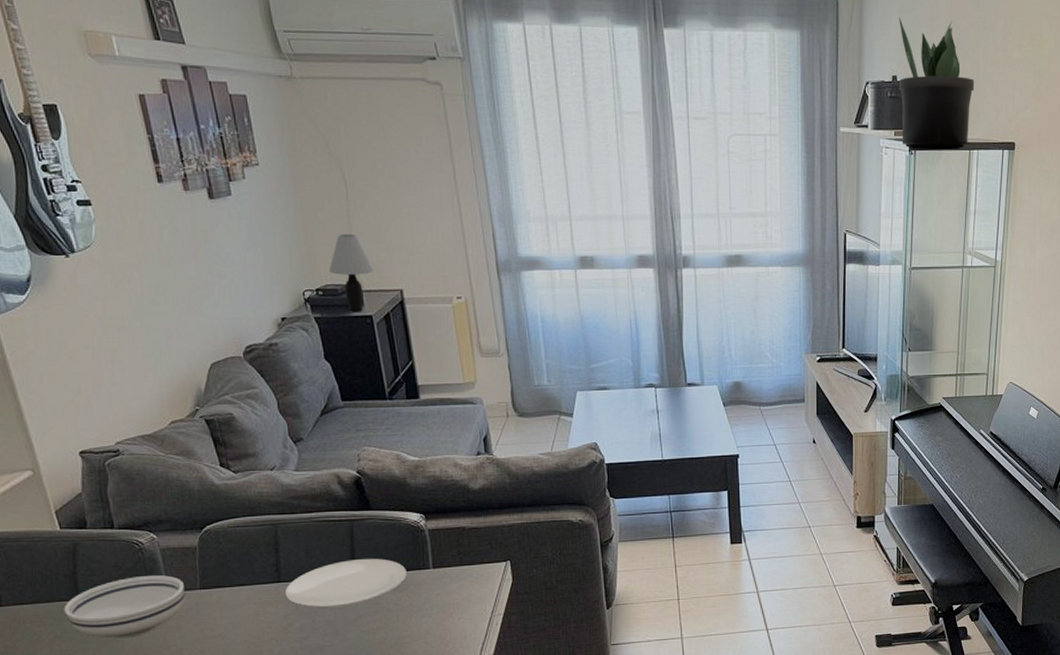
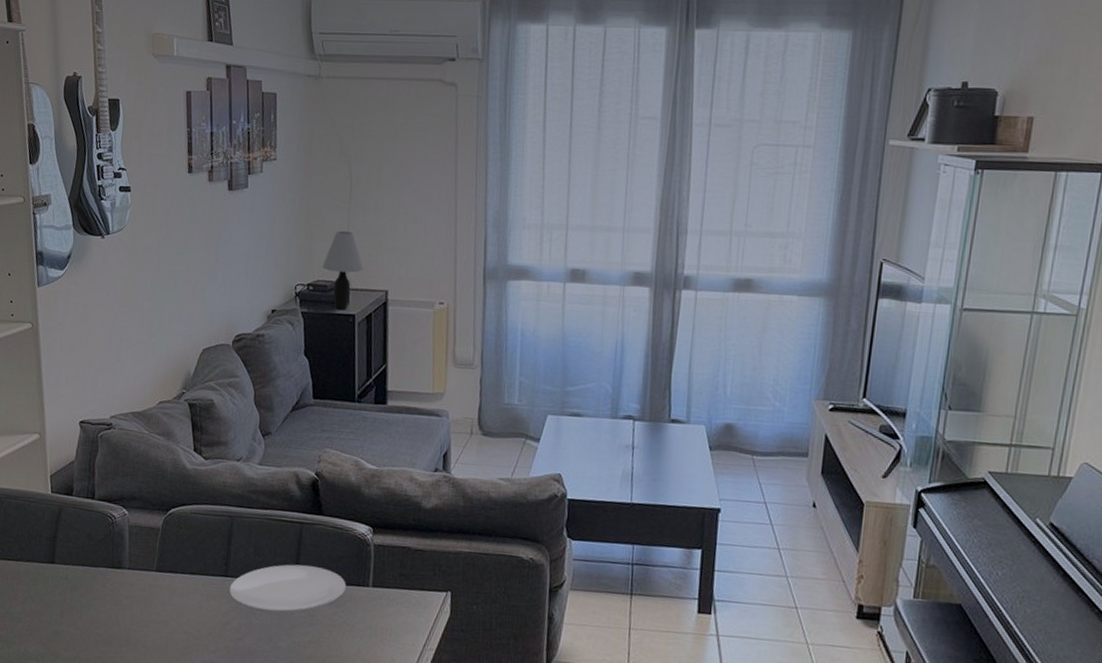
bowl: present [63,575,186,639] -> none [40,549,143,609]
planter: present [898,17,975,150] -> none [966,15,1071,171]

